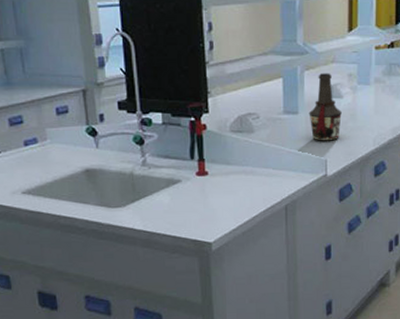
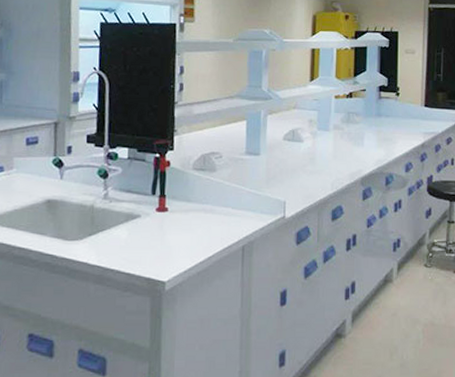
bottle: present [309,73,342,141] -> none [270,118,302,183]

